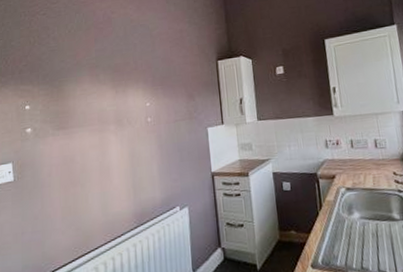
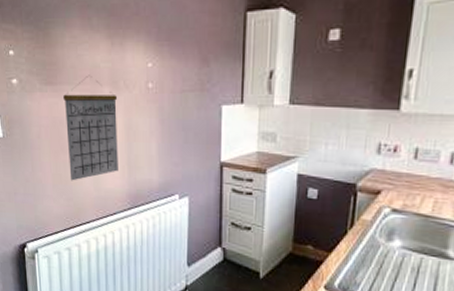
calendar: none [74,117,124,211] -> present [63,75,118,181]

